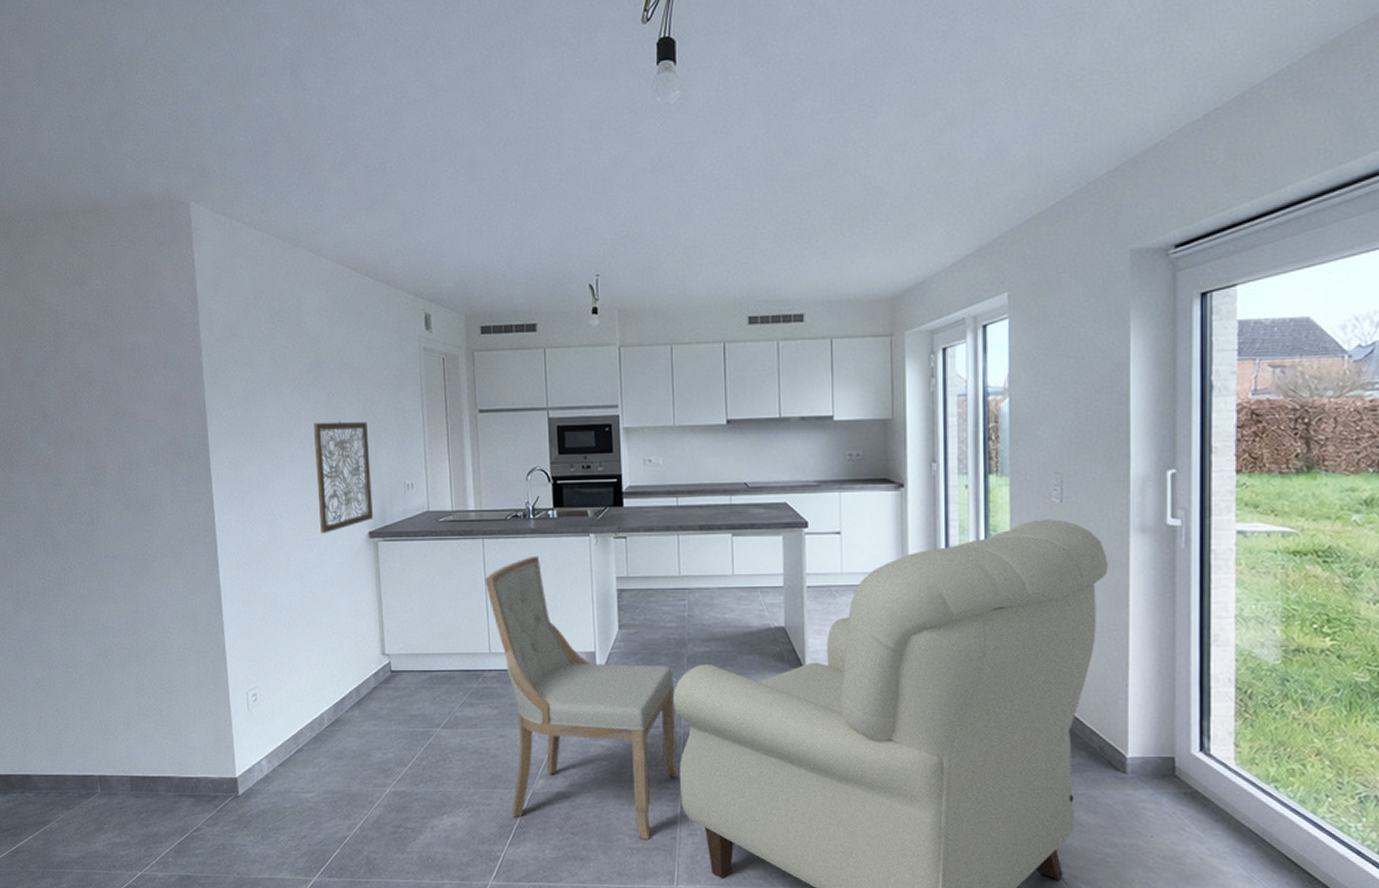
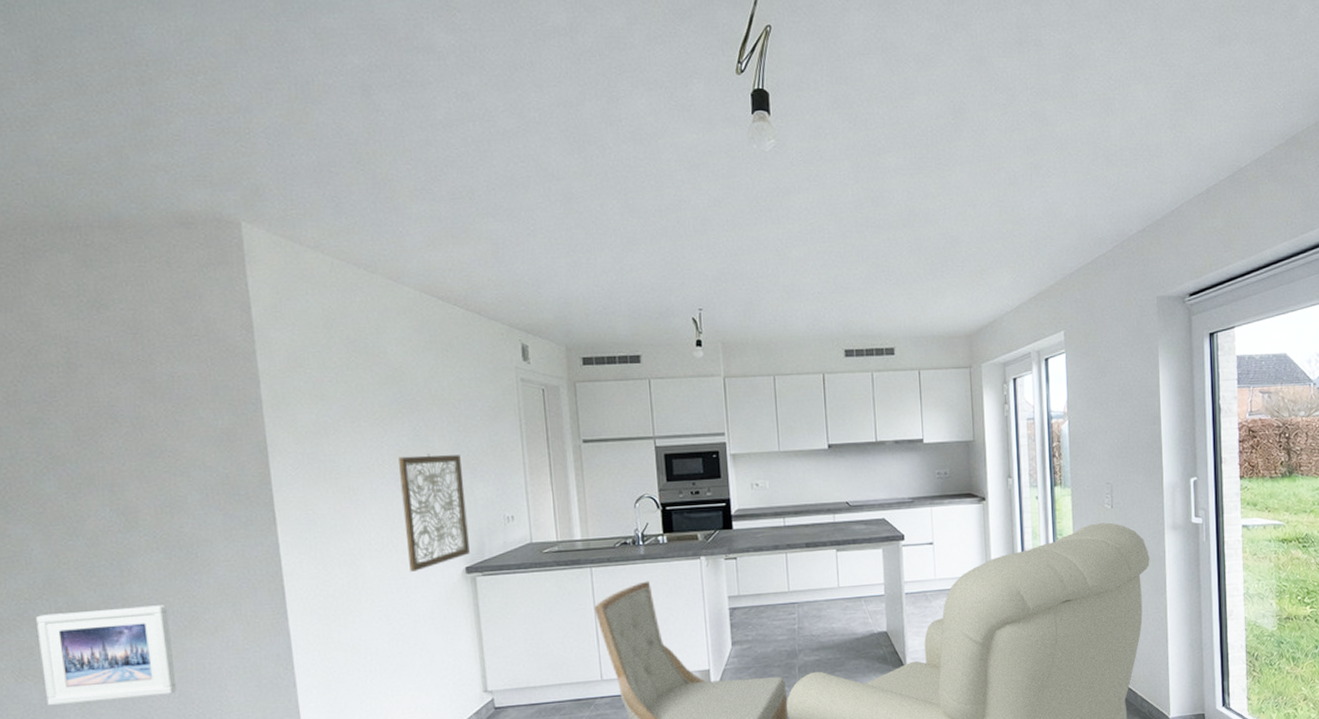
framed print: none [30,551,132,633] -> present [36,605,177,705]

